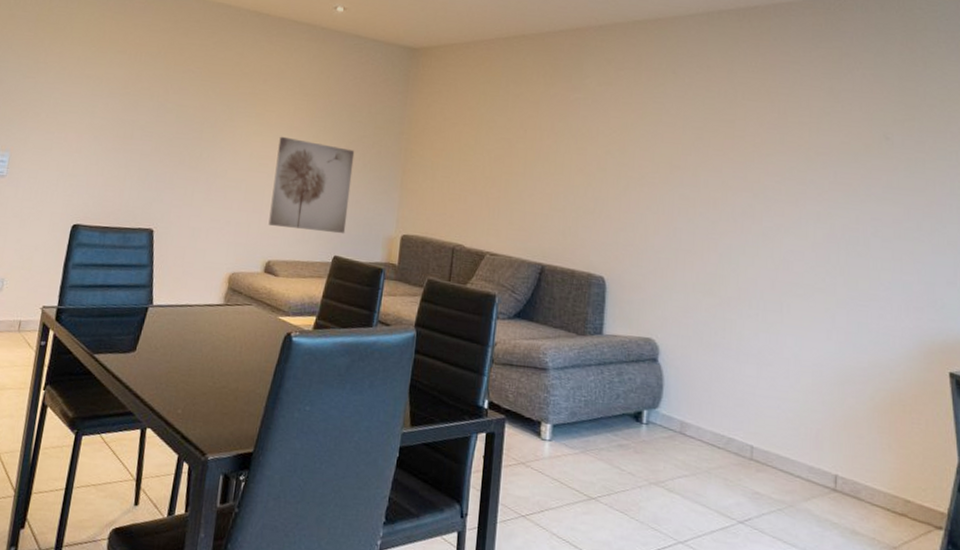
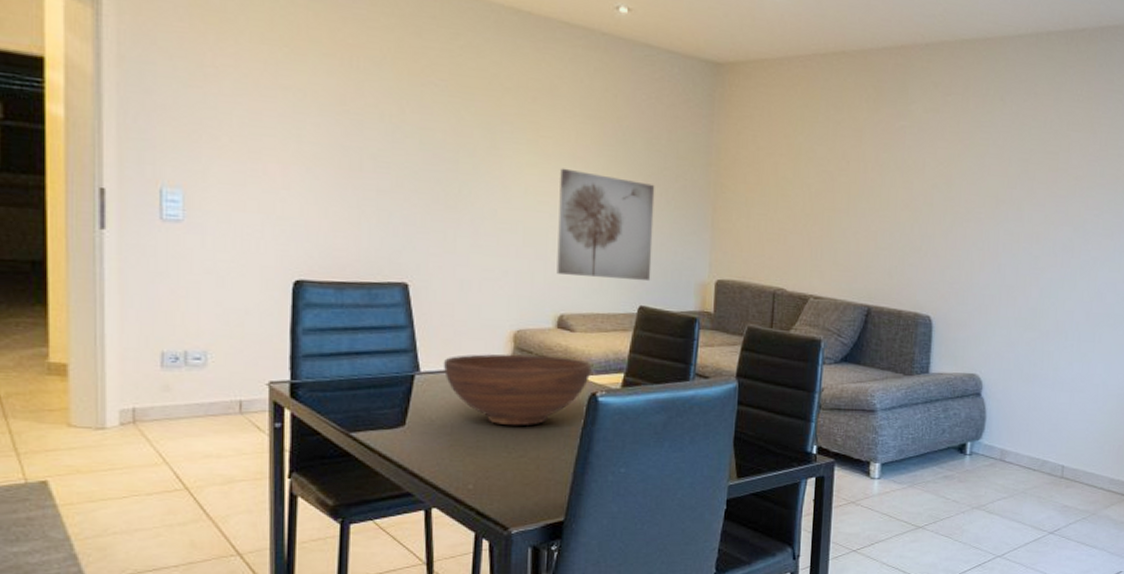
fruit bowl: none [171,292,290,359] -> present [443,354,592,426]

